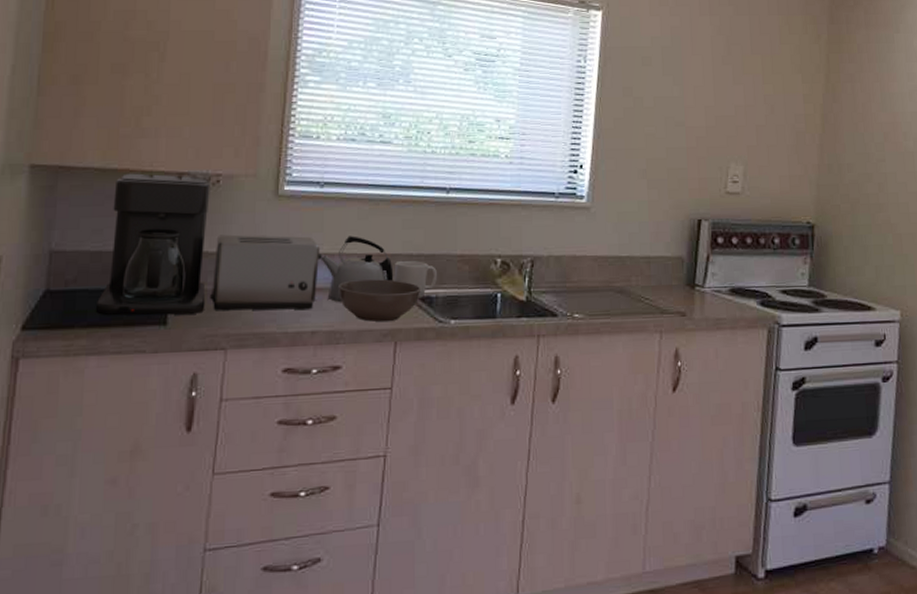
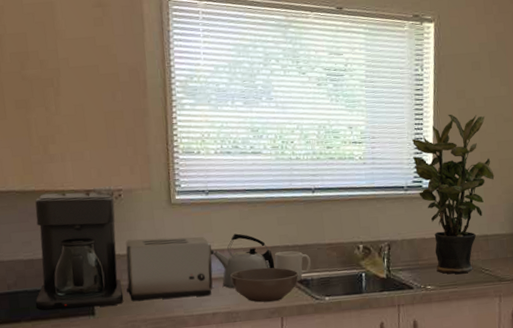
potted plant: none [568,113,661,302] -> present [412,114,495,274]

